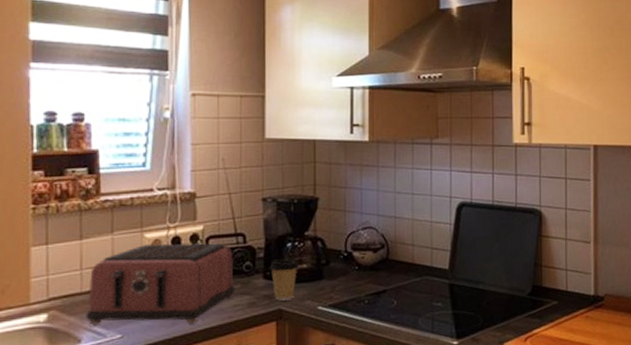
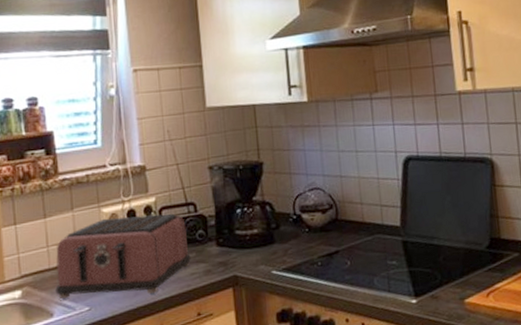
coffee cup: present [269,259,299,301] -> none [221,226,250,267]

